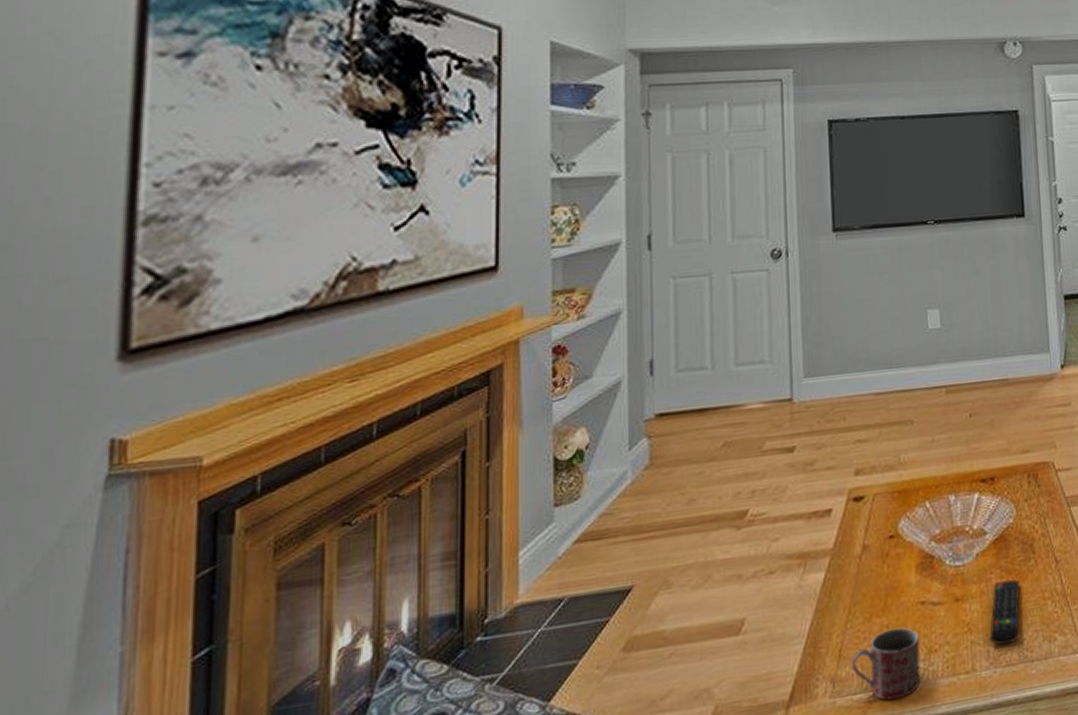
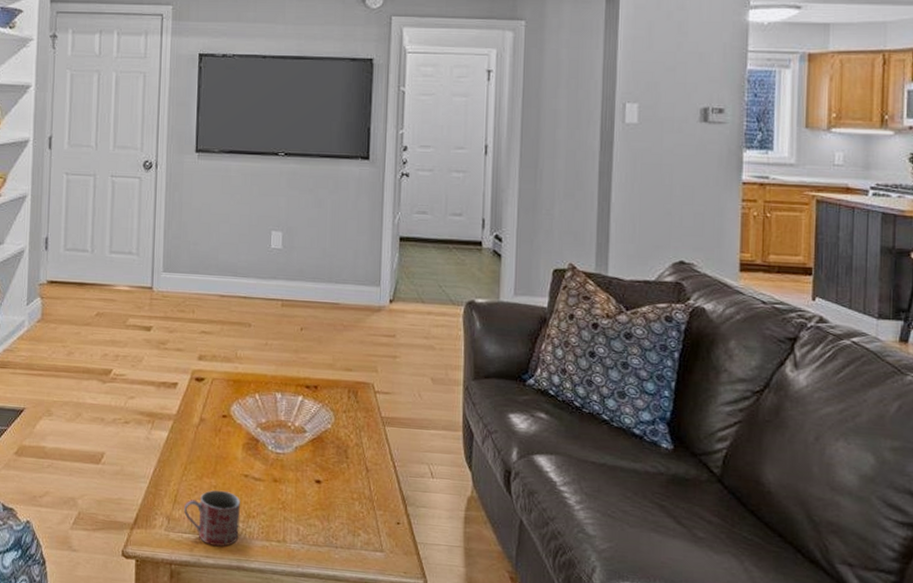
remote control: present [990,579,1020,646] -> none [301,474,331,528]

